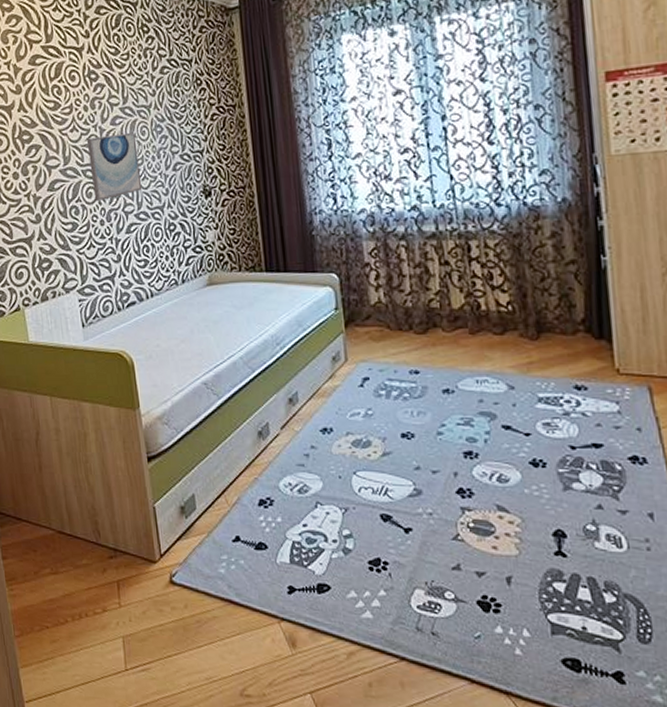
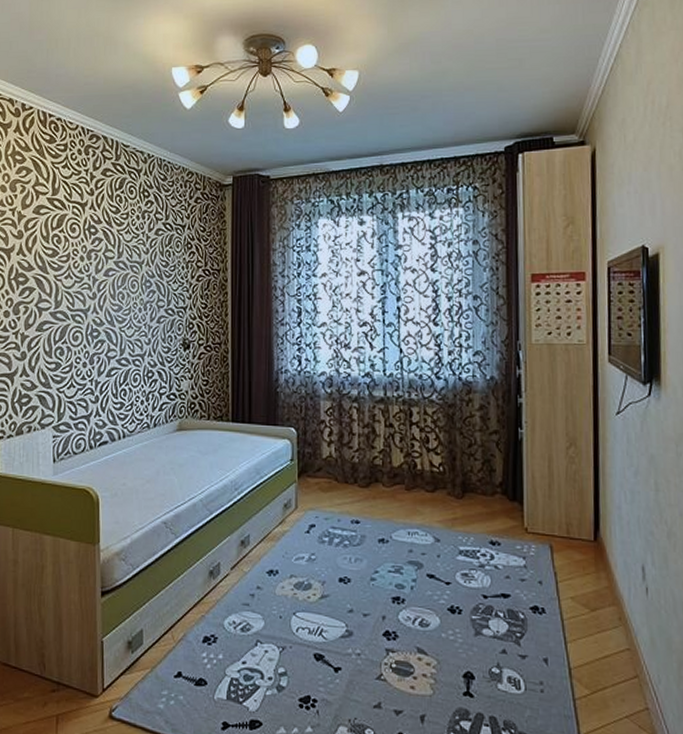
wall art: present [86,132,143,202] -> none [79,284,127,345]

